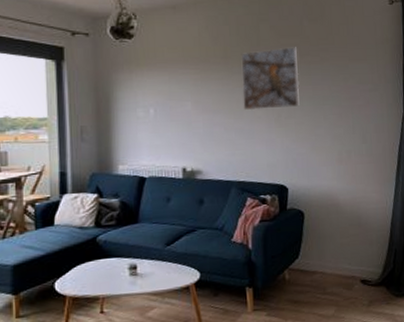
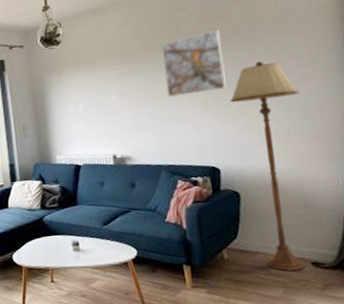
floor lamp: none [301,83,361,289] -> present [230,61,304,271]

